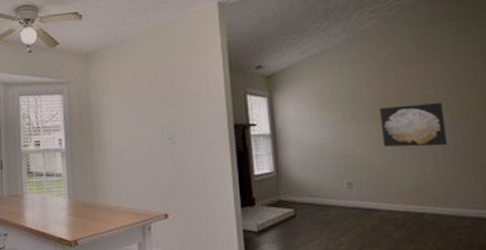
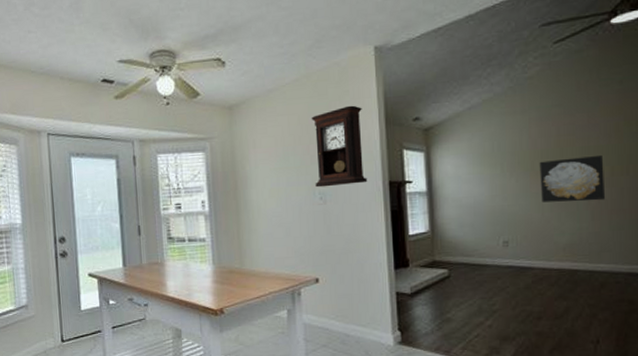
pendulum clock: none [160,54,214,129] -> present [311,105,368,188]

